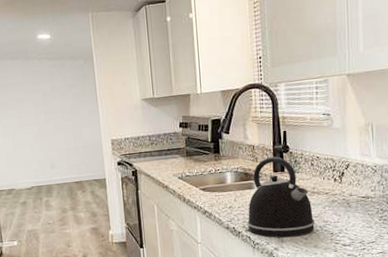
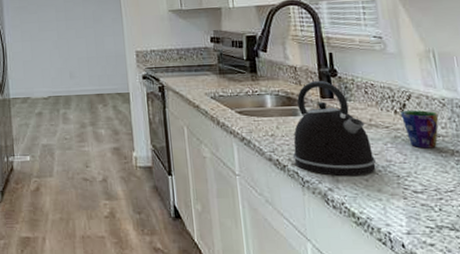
cup: none [339,177,370,209] -> present [401,110,439,149]

